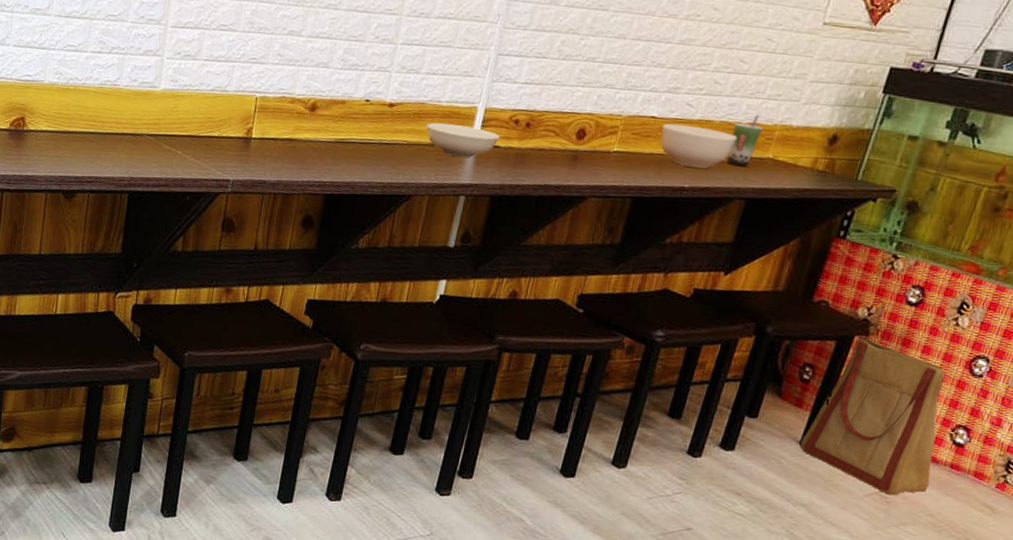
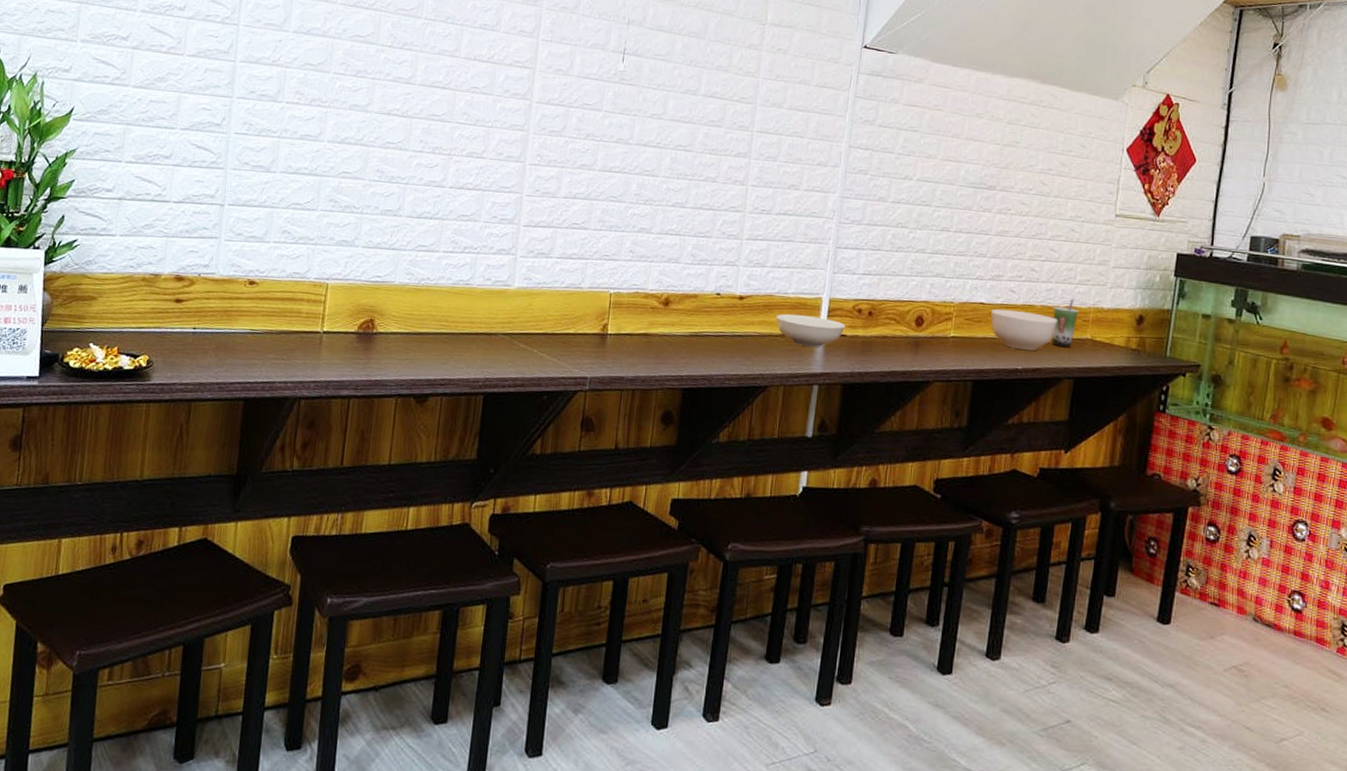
shopping bag: present [800,337,945,496] -> none [1158,508,1279,669]

